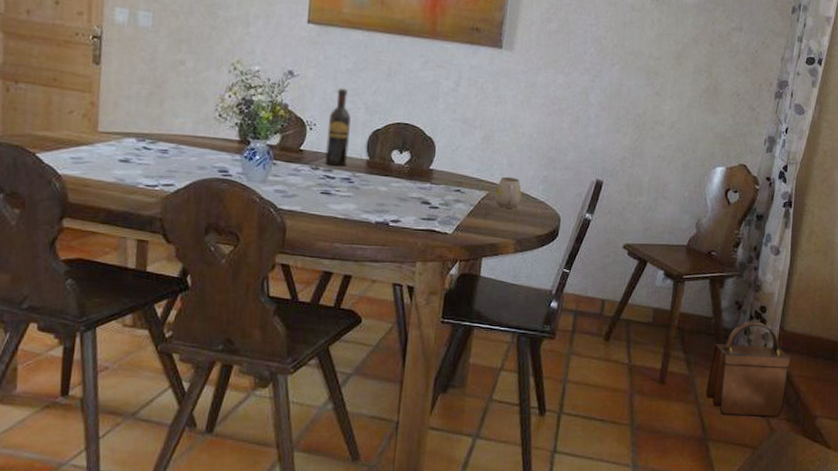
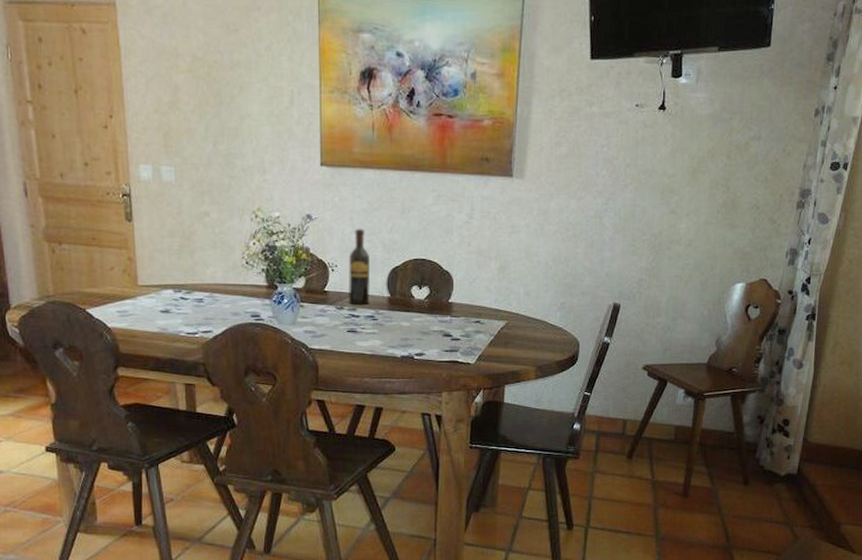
mug: present [494,176,522,208] -> none [513,305,540,336]
handbag: present [705,321,791,417] -> none [729,434,815,525]

